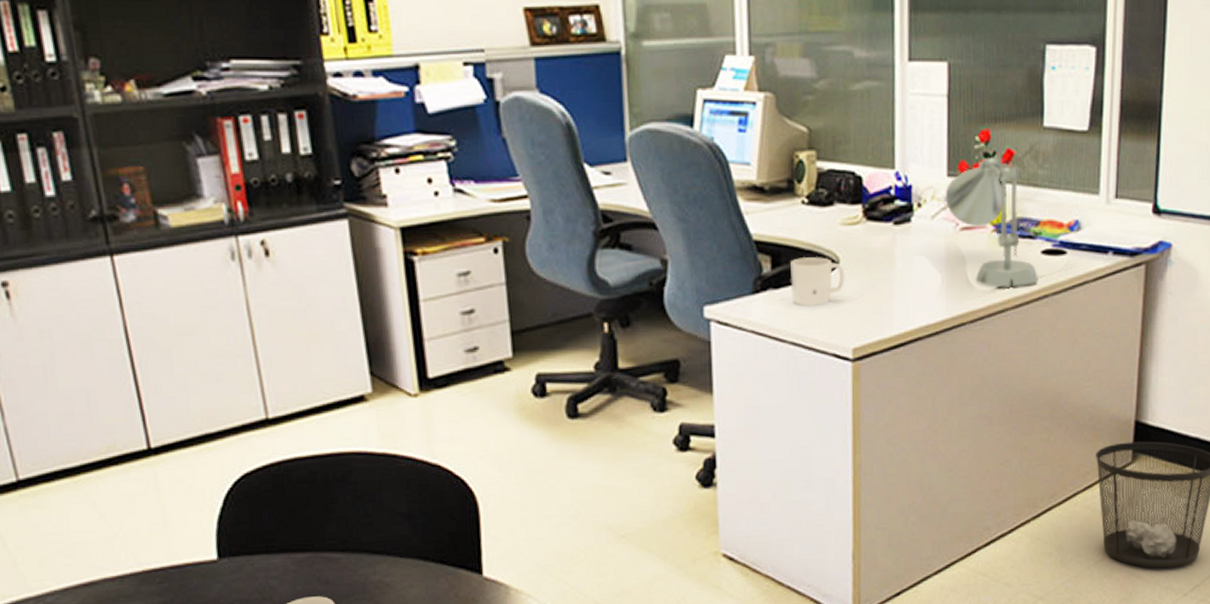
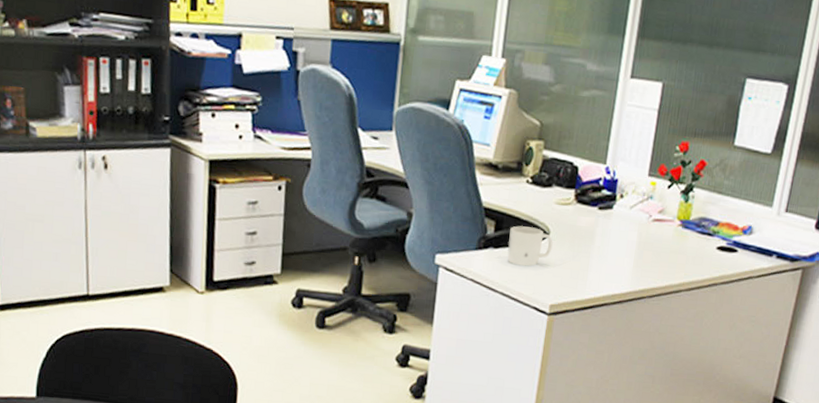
desk lamp: present [945,157,1038,290] -> none [643,164,711,276]

